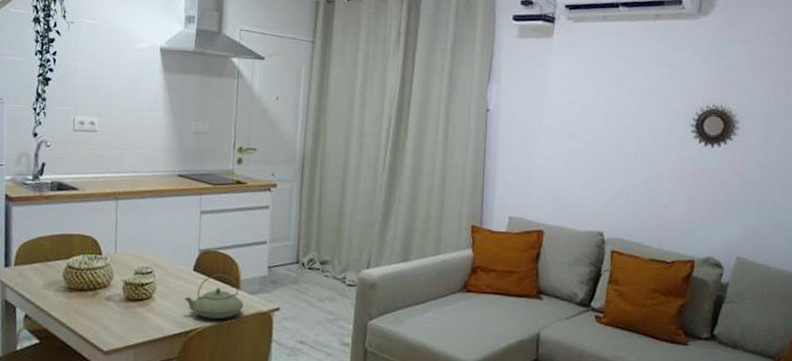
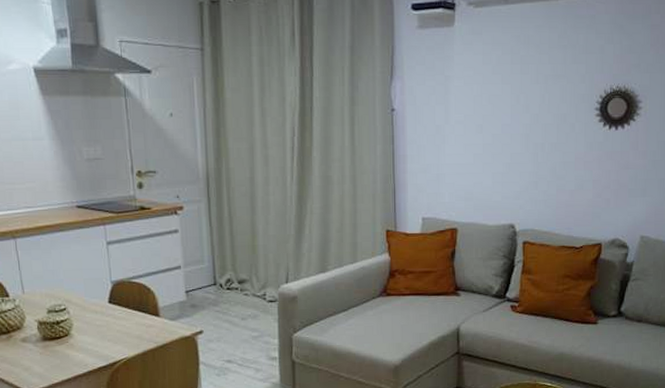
teapot: present [184,273,244,320] -> none [103,303,167,349]

